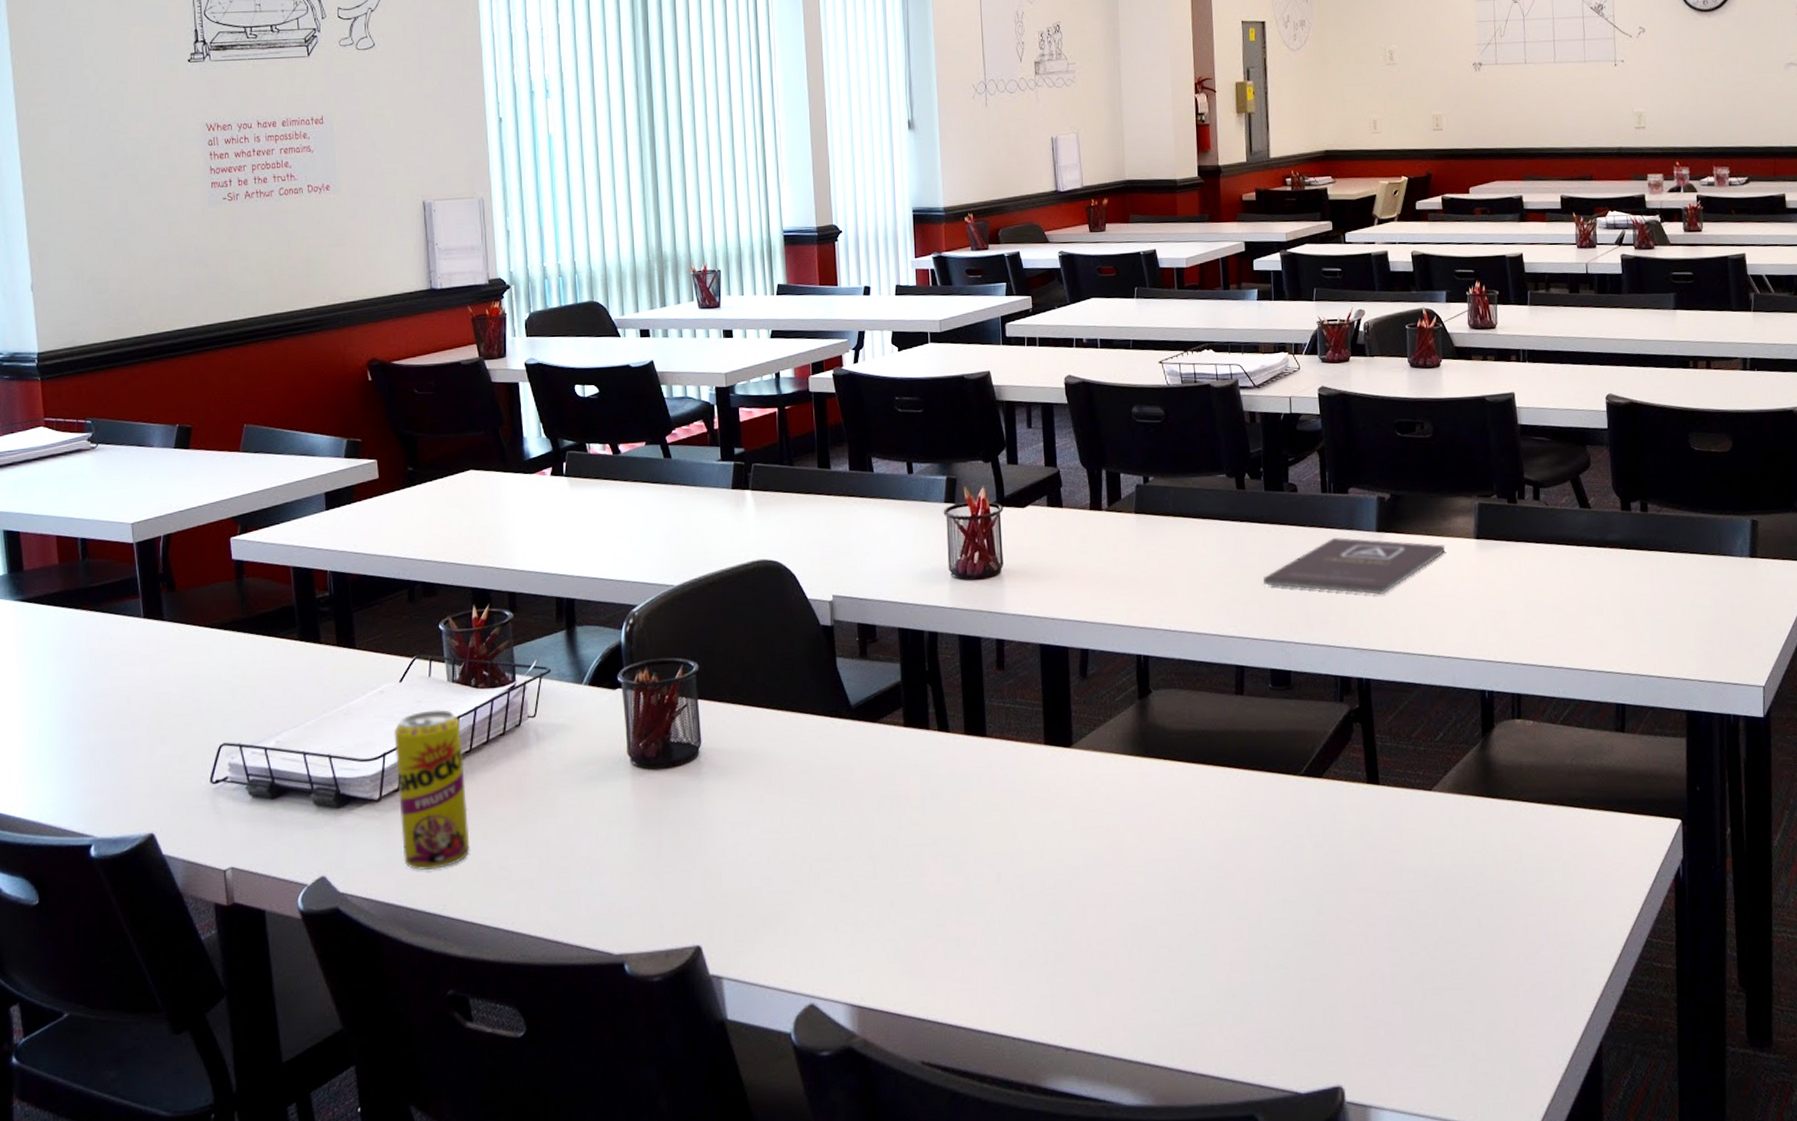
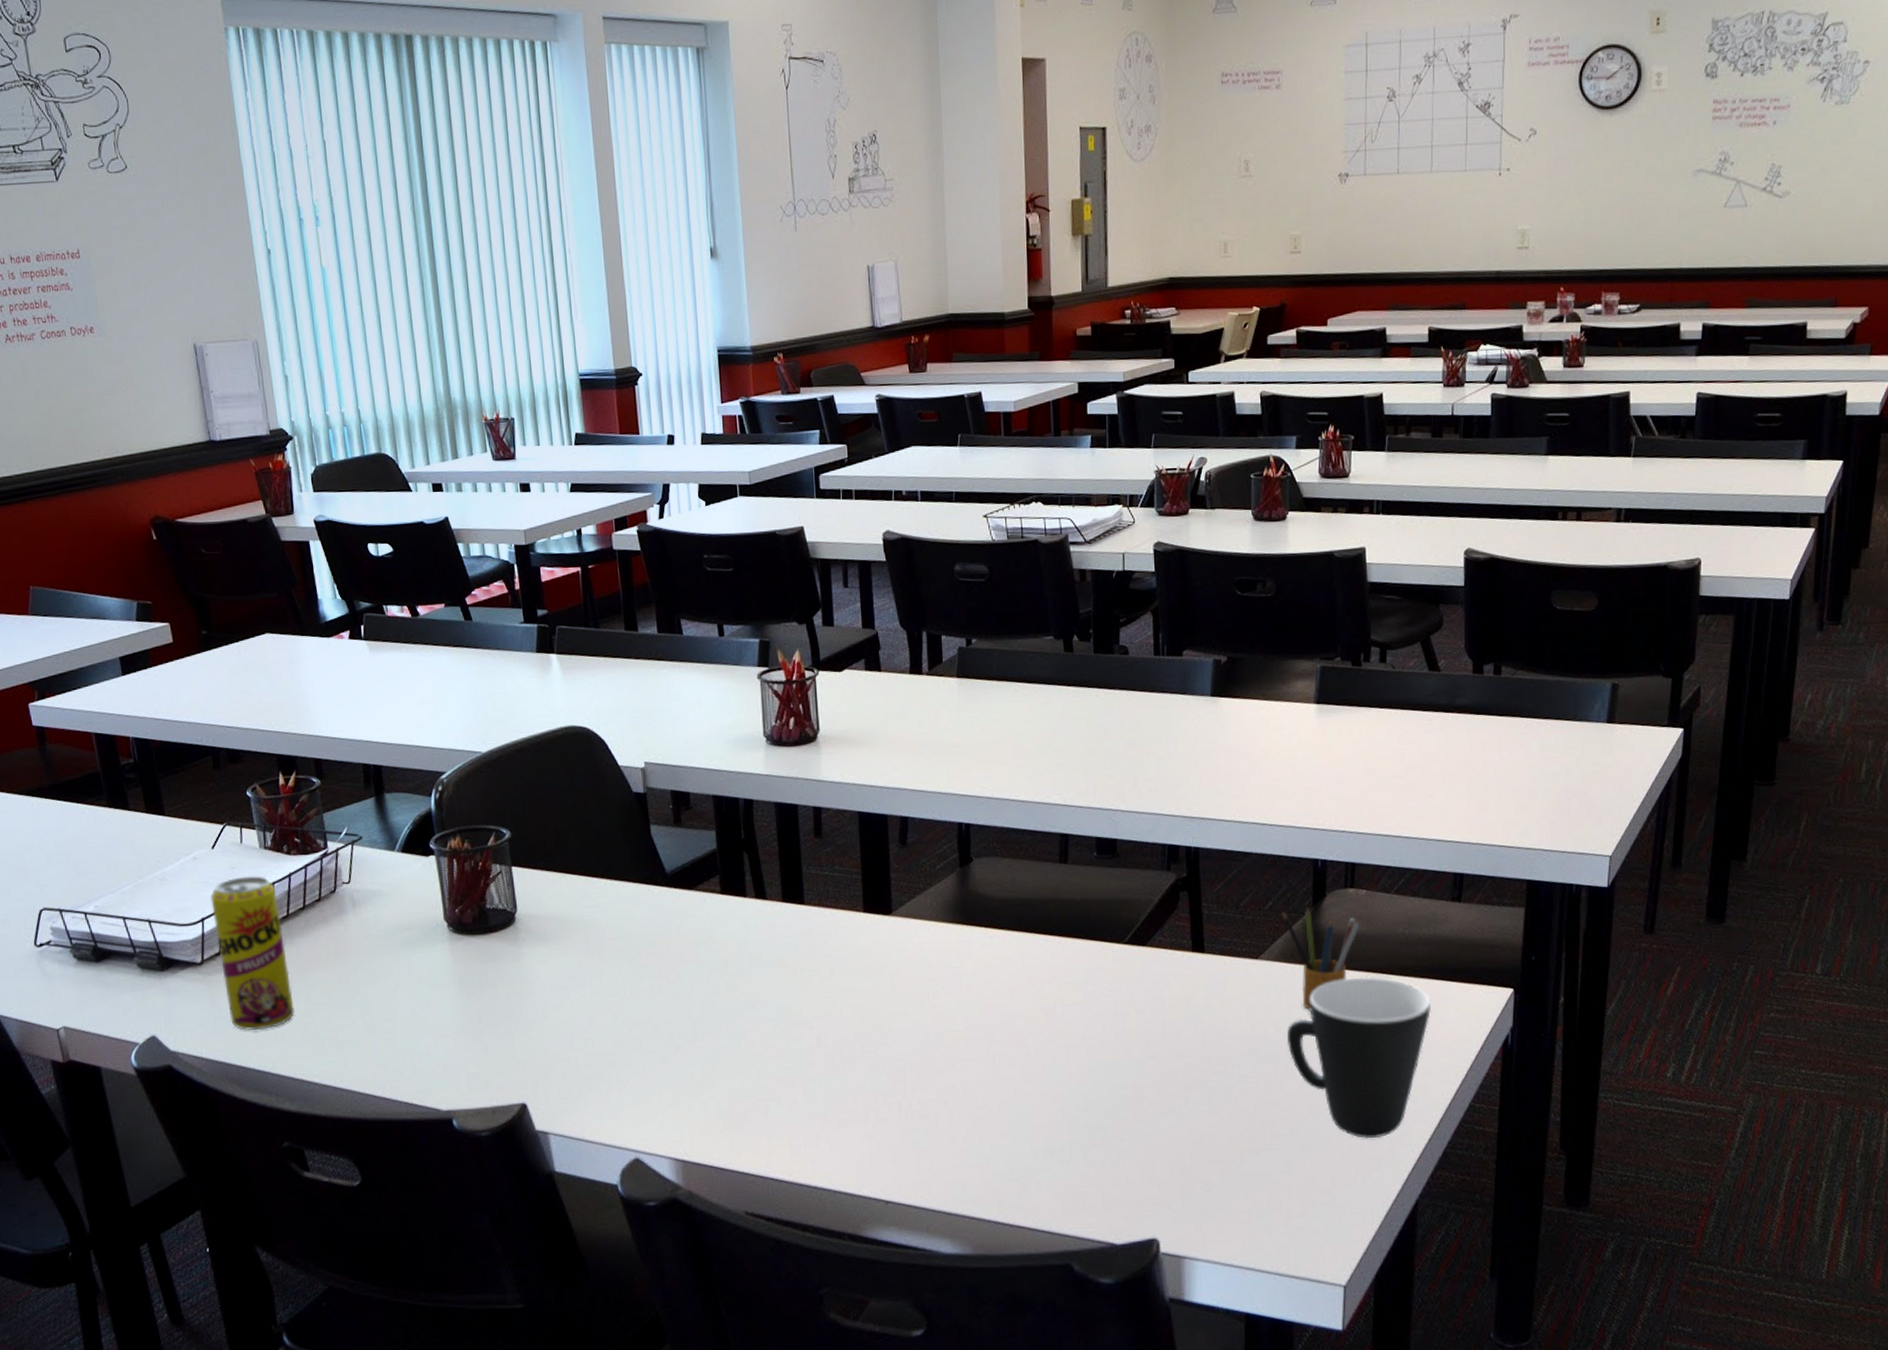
book: present [1263,537,1446,594] -> none [1091,702,1284,761]
pencil box: none [1453,738,1531,843] -> present [1282,907,1363,1011]
mug: none [1463,808,1603,977] -> present [1287,977,1431,1139]

